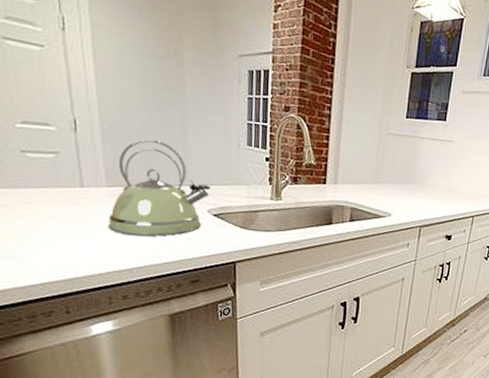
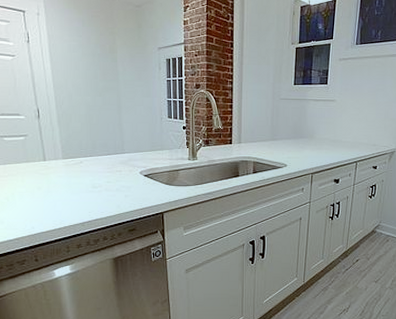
kettle: present [107,139,211,236] -> none [64,120,142,196]

